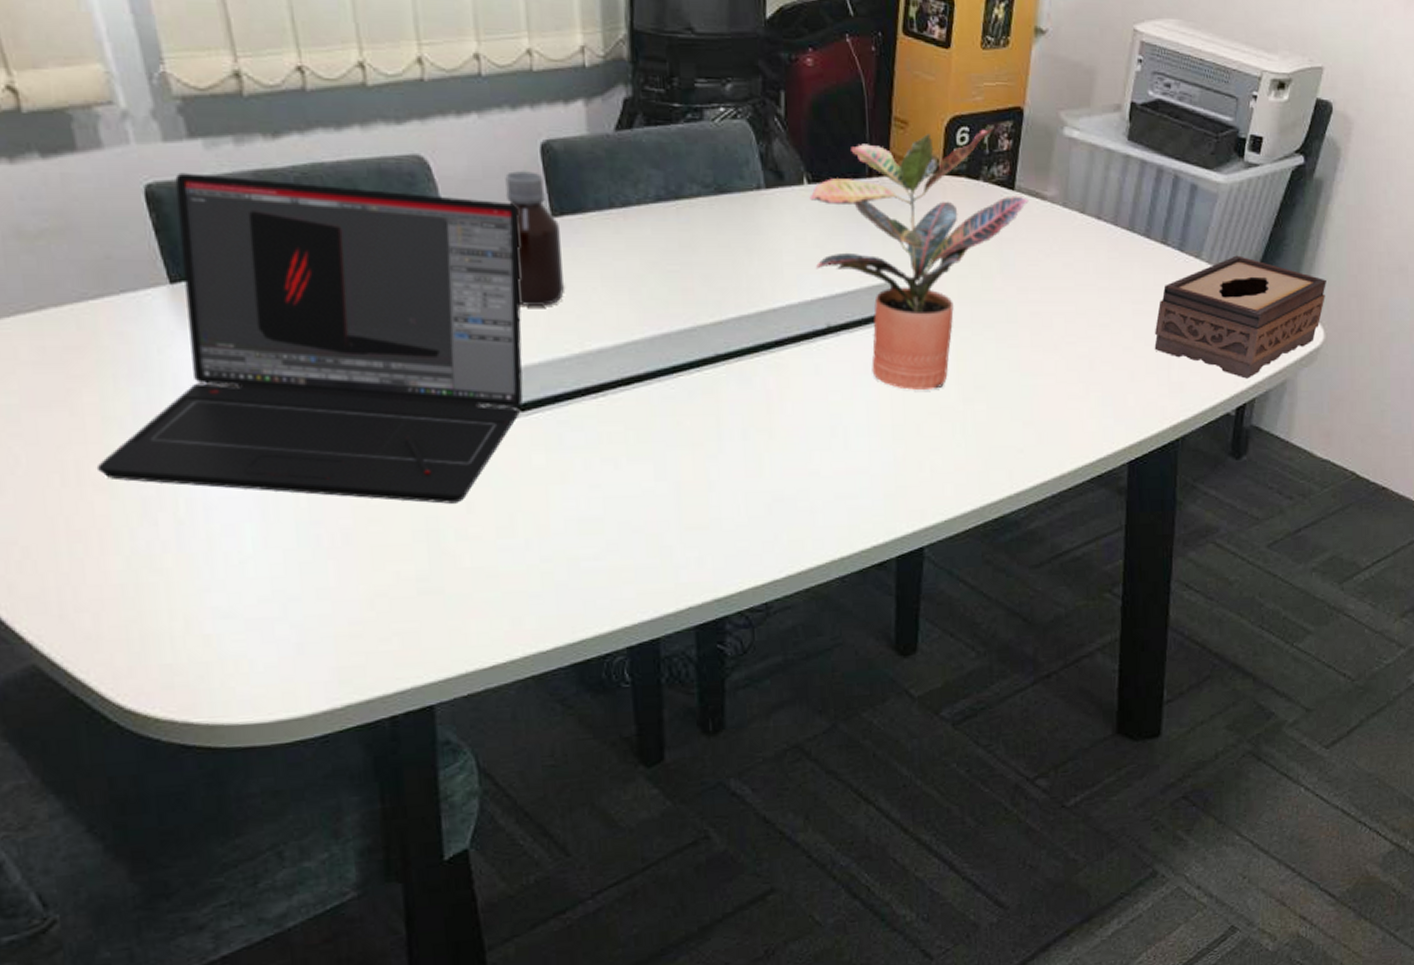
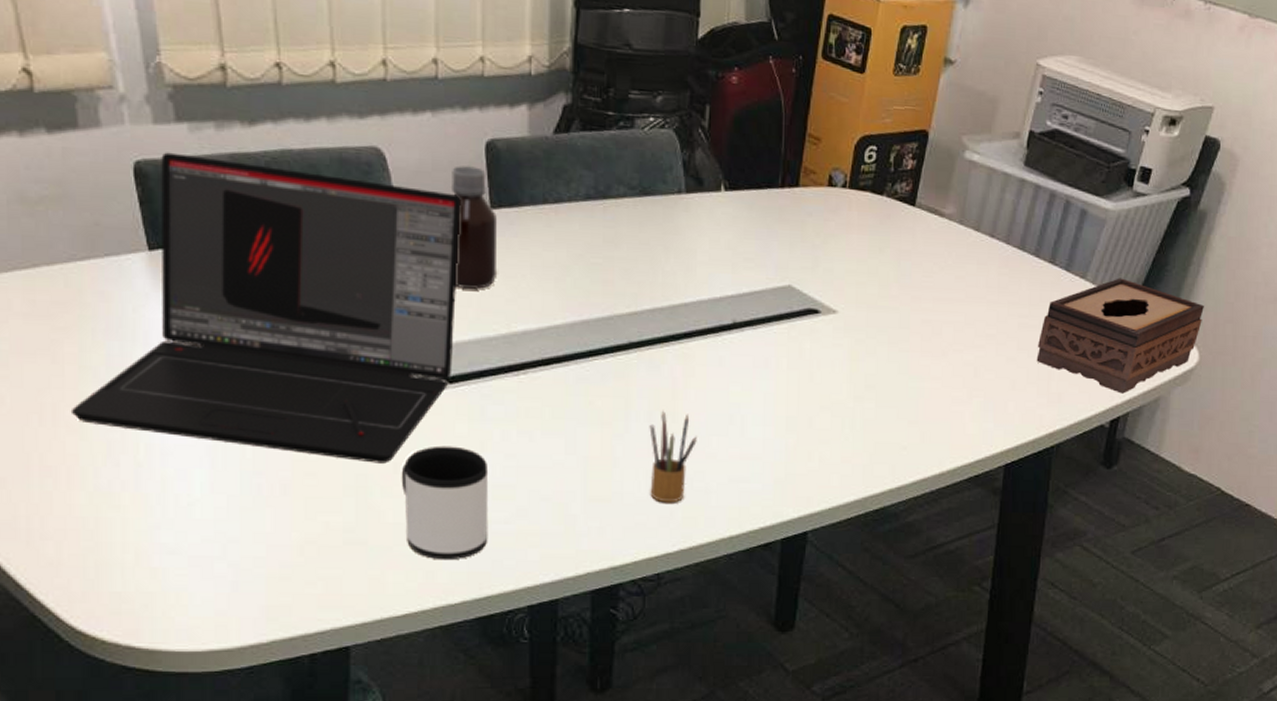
mug: none [475,479,578,605] -> present [401,445,489,561]
pencil box: none [744,426,798,527] -> present [649,410,697,503]
potted plant: present [809,128,1029,390] -> none [725,148,928,386]

